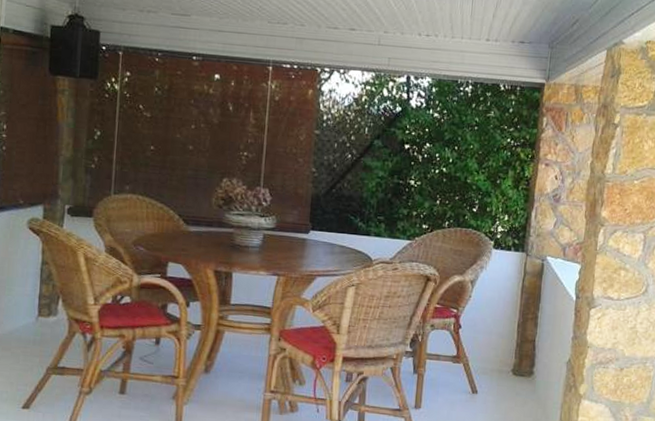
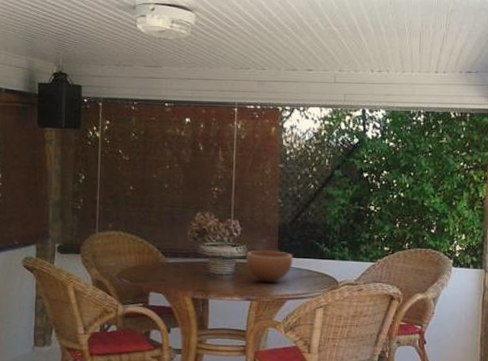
bowl: none [274,222,326,258] -> present [246,250,293,283]

